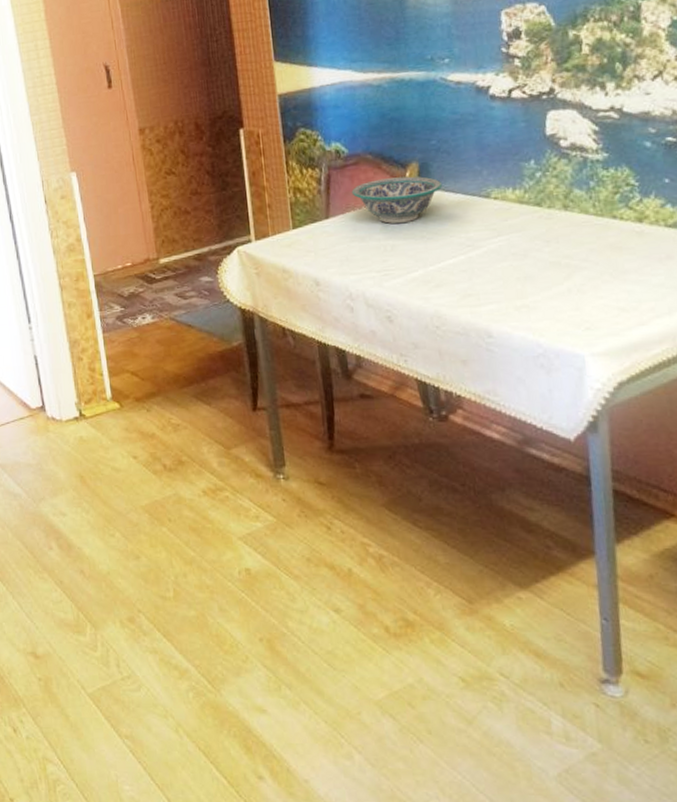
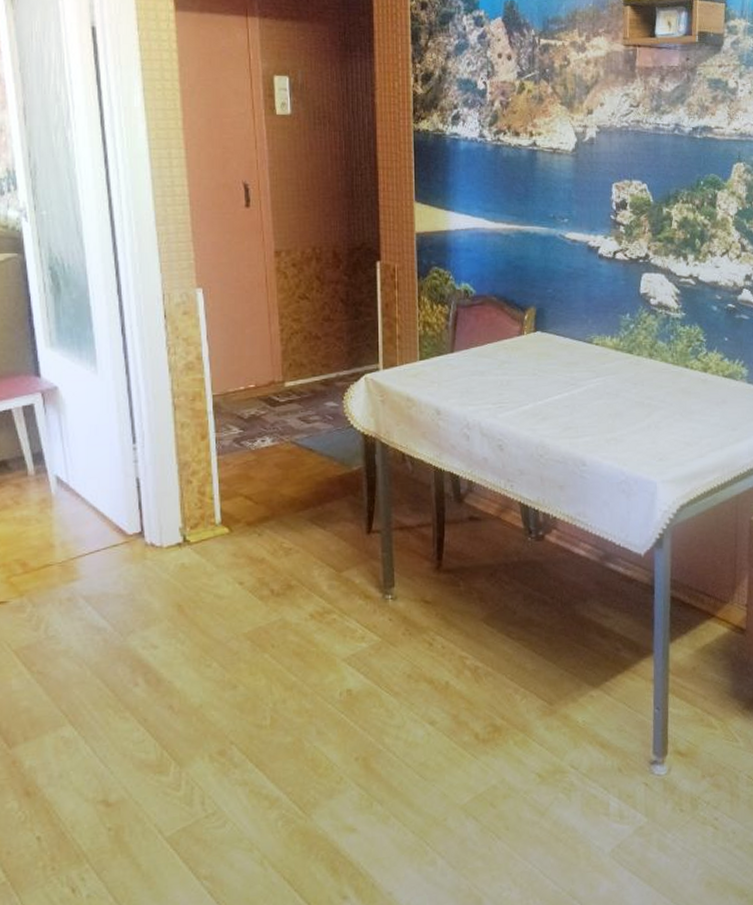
bowl: present [351,176,443,224] -> none [476,319,555,362]

